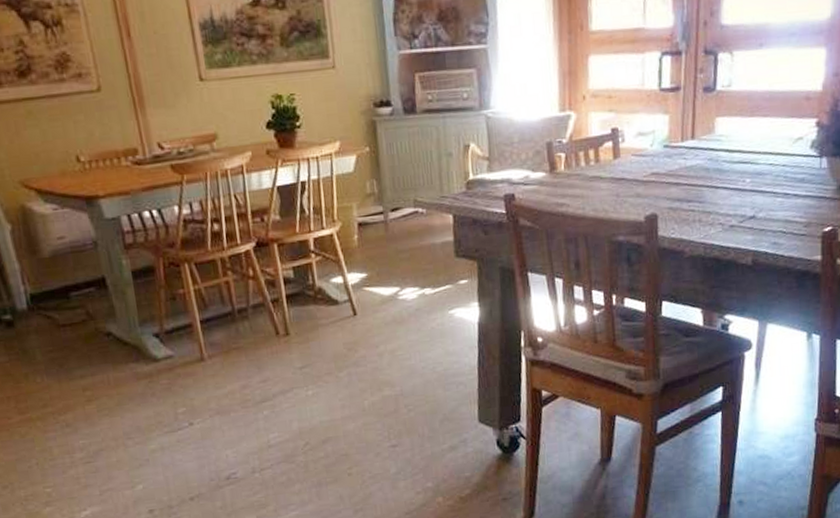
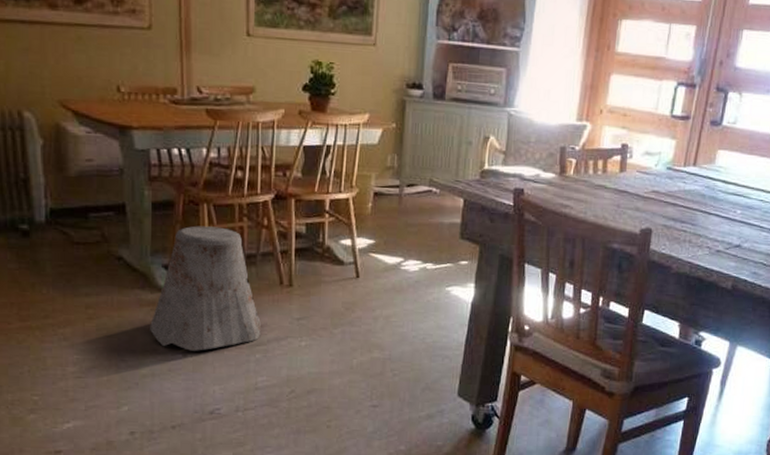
stool: none [150,285,265,418] -> present [150,225,261,351]

